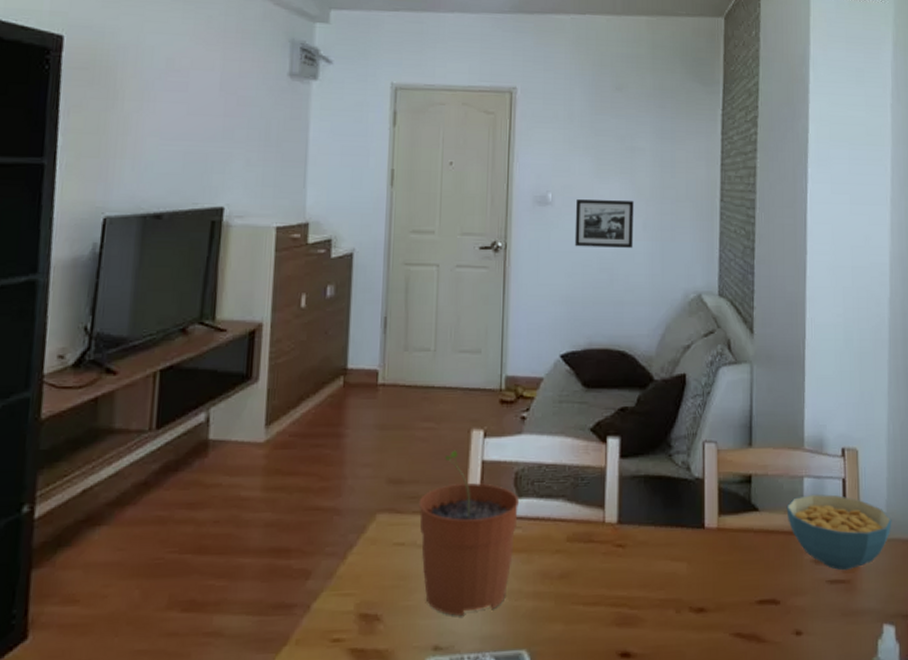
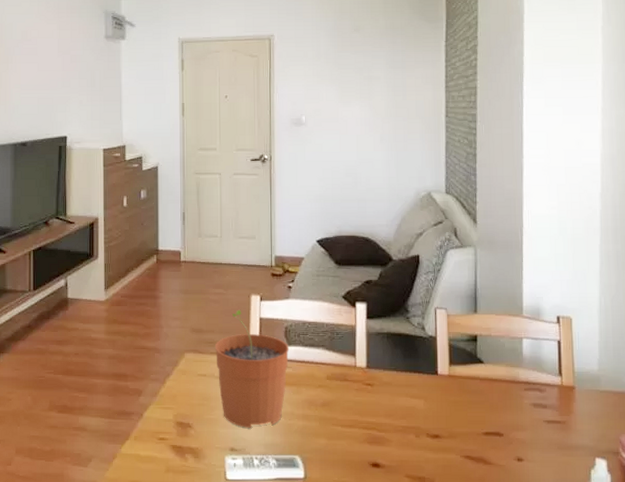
picture frame: present [574,199,634,248] -> none [324,120,373,157]
cereal bowl: present [786,494,892,571] -> none [508,353,604,414]

